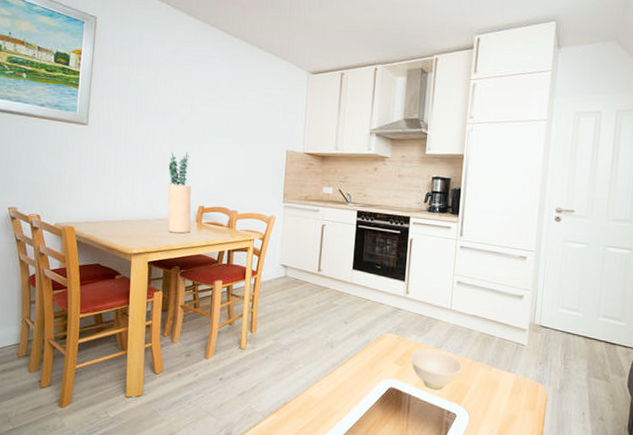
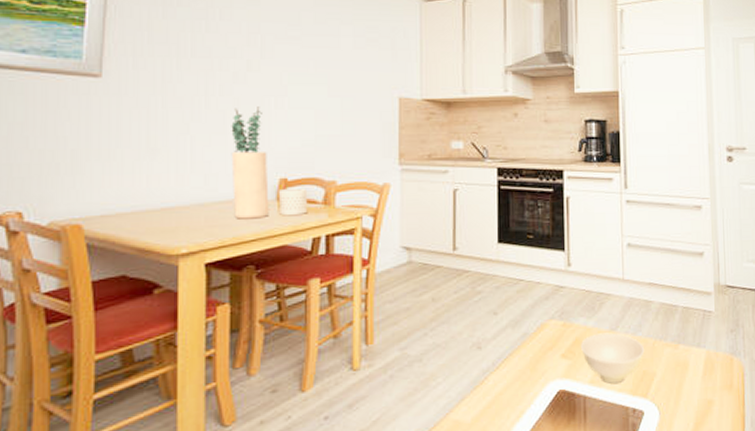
mug: none [197,213,218,234] -> present [279,187,308,216]

